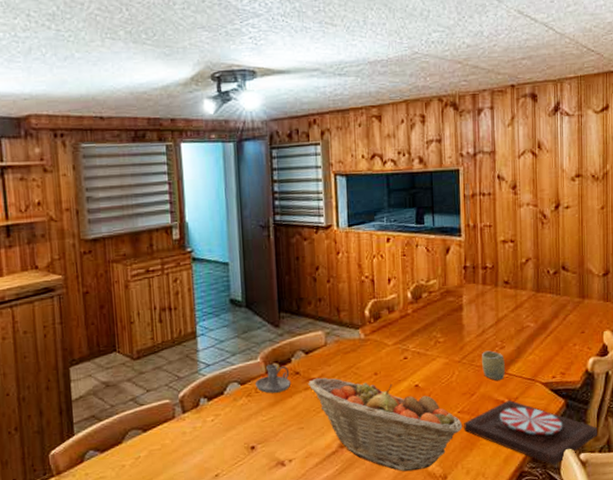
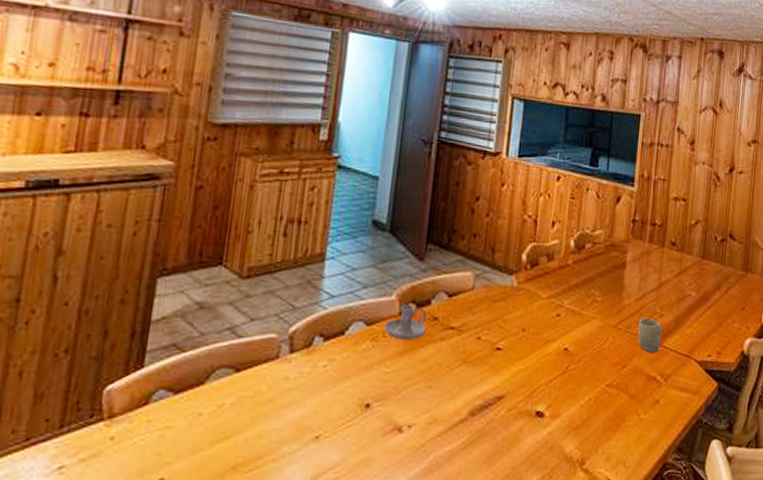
fruit basket: present [308,377,463,472] -> none [445,327,610,452]
plate: present [464,399,597,466] -> none [610,376,747,459]

